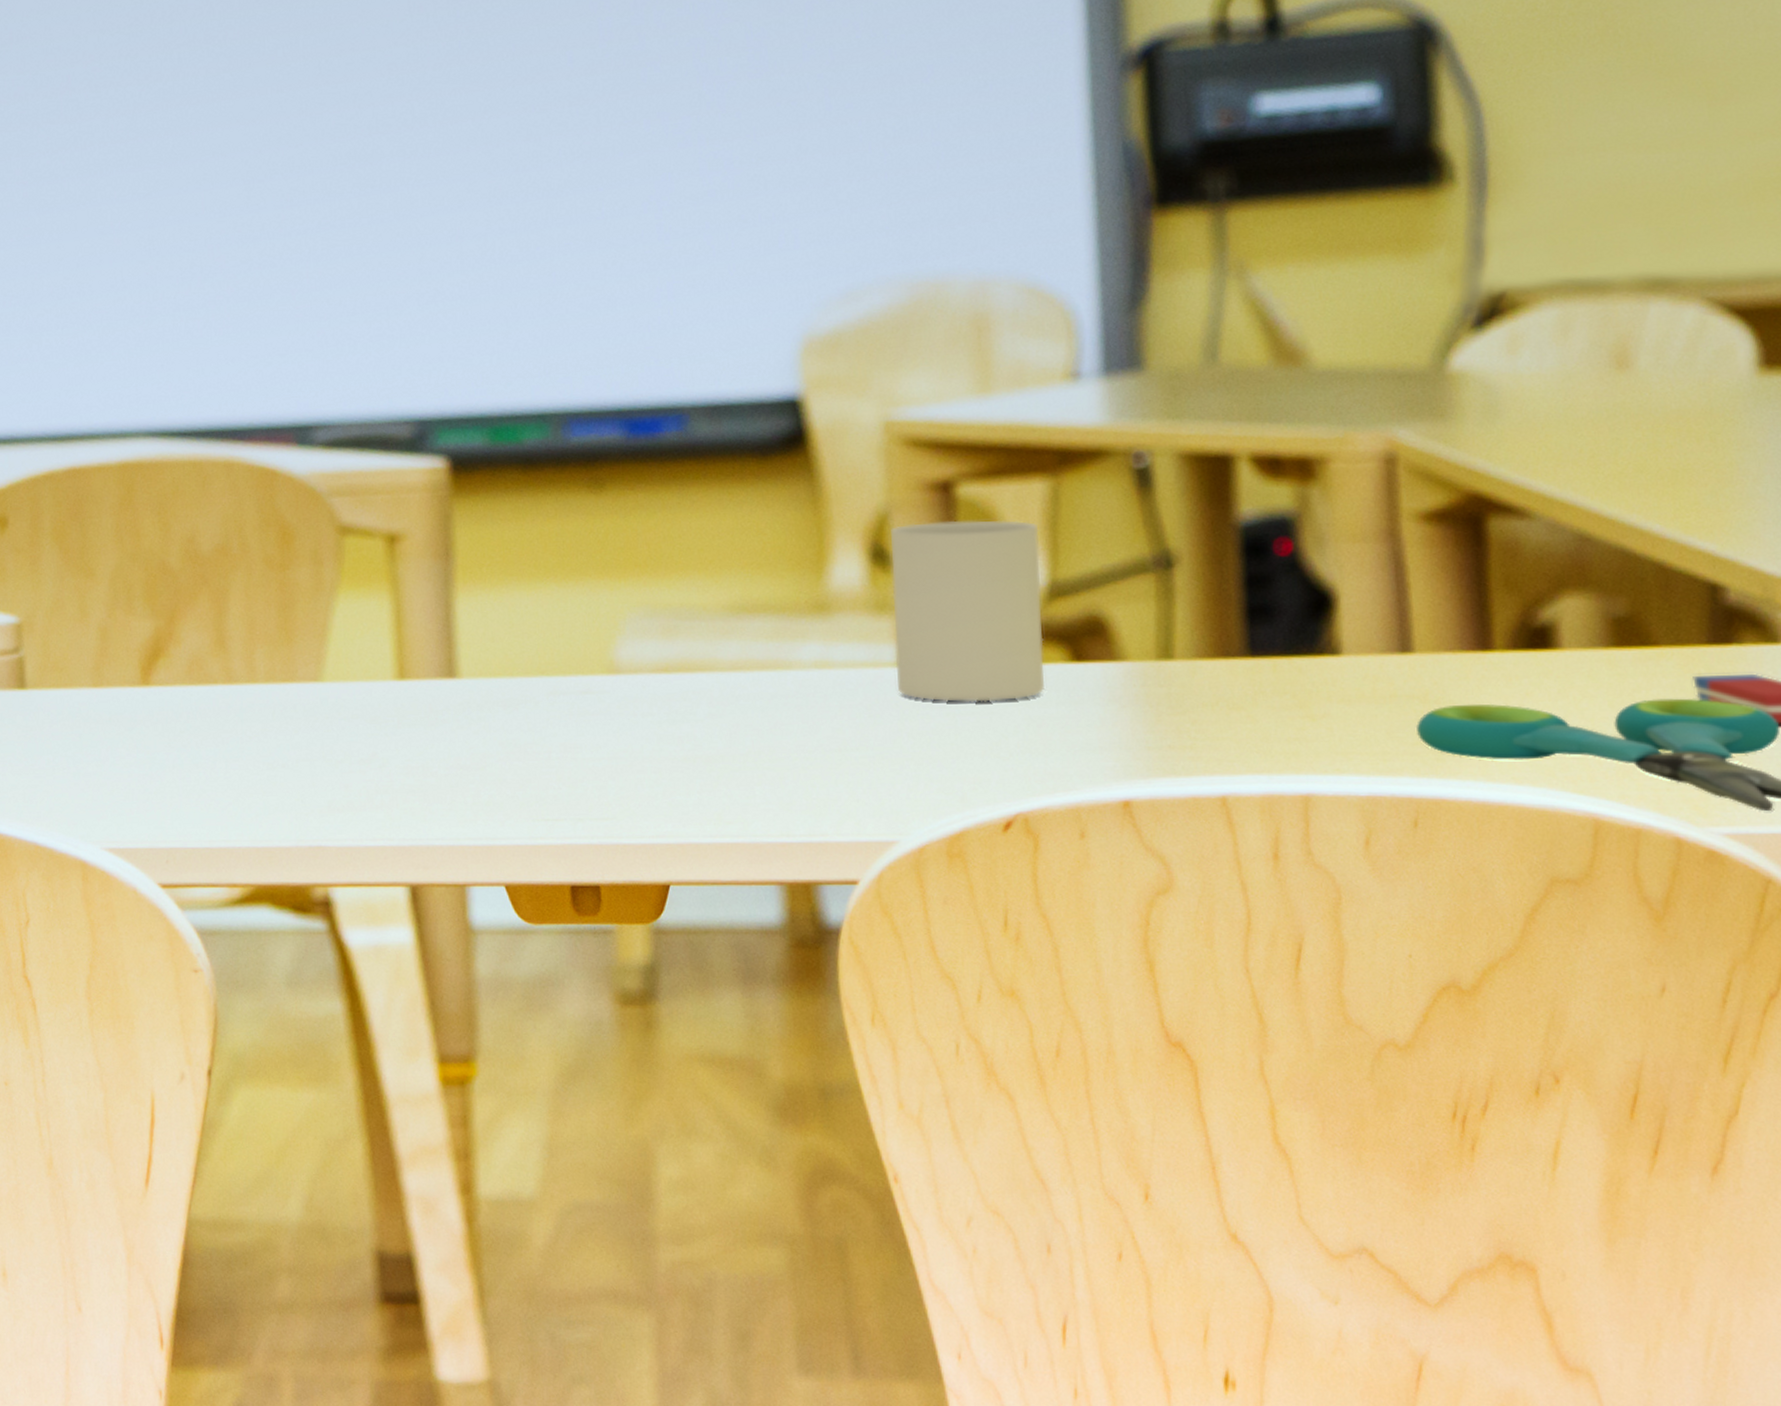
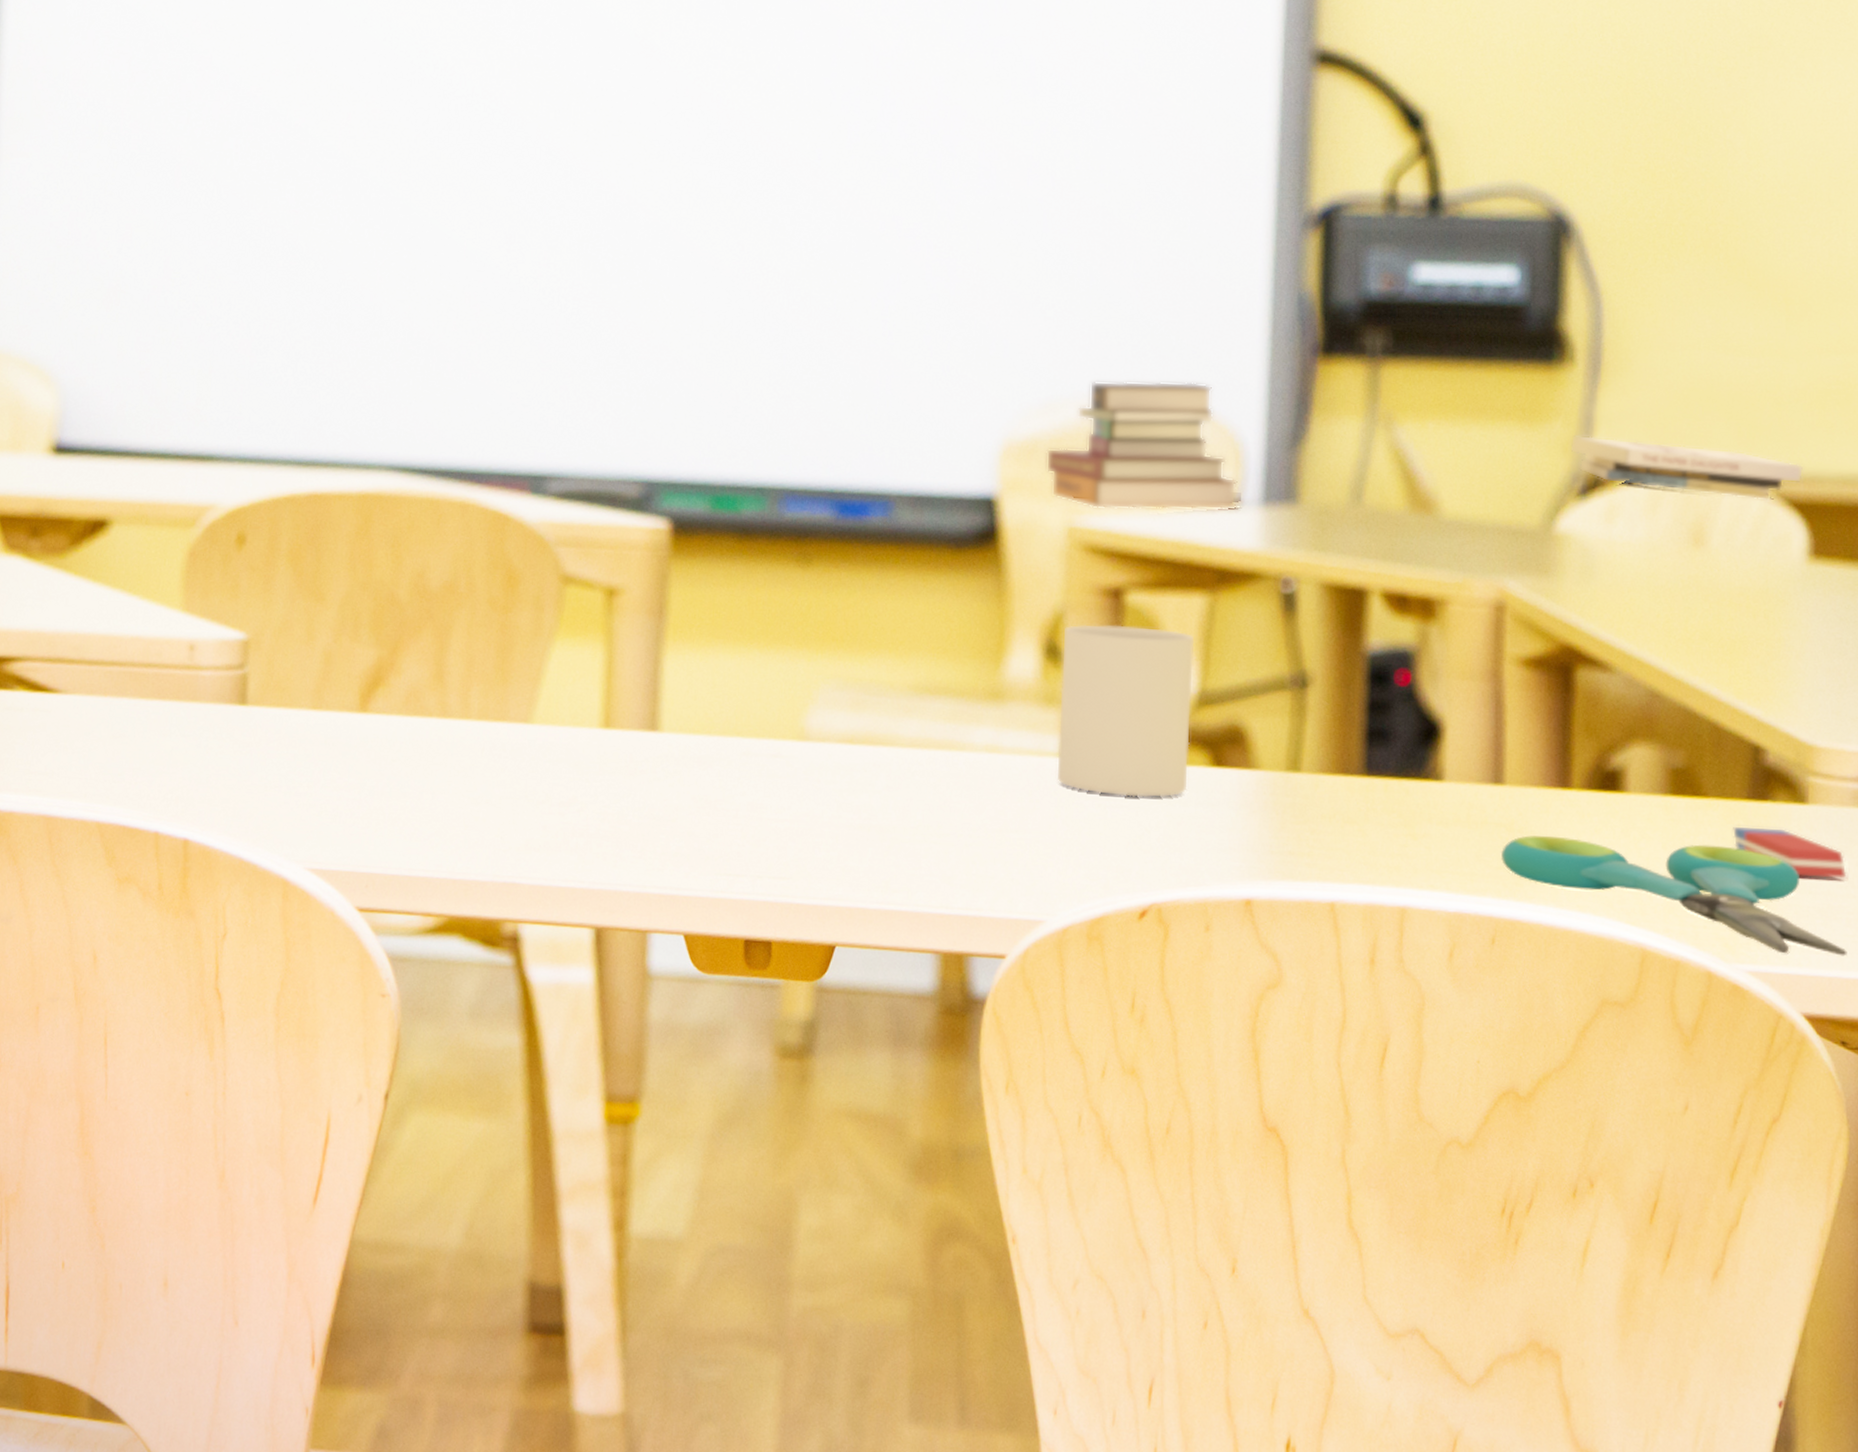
books: none [852,251,1074,399] -> present [1046,381,1238,510]
books: none [1457,258,1745,311] -> present [1570,434,1804,501]

